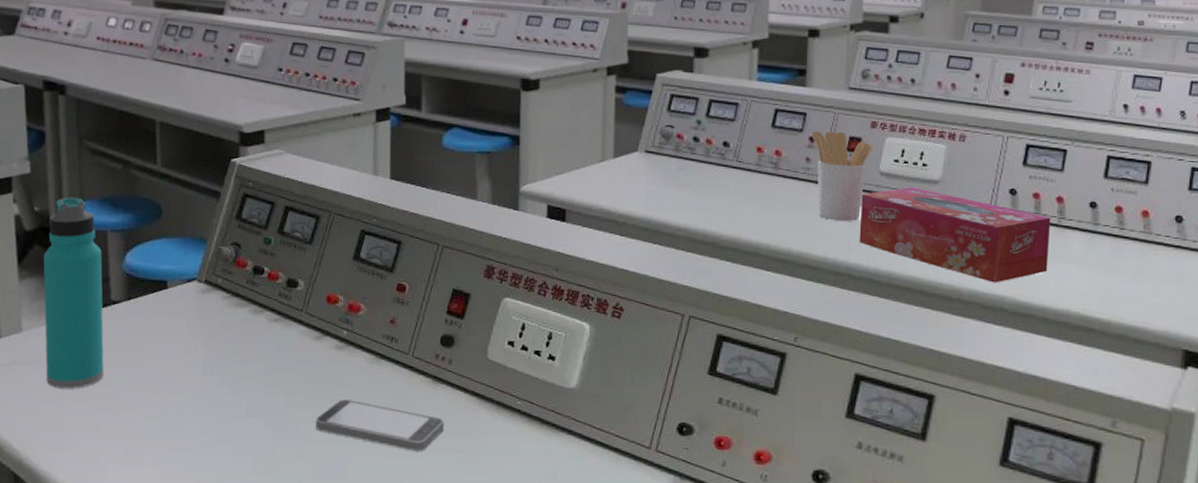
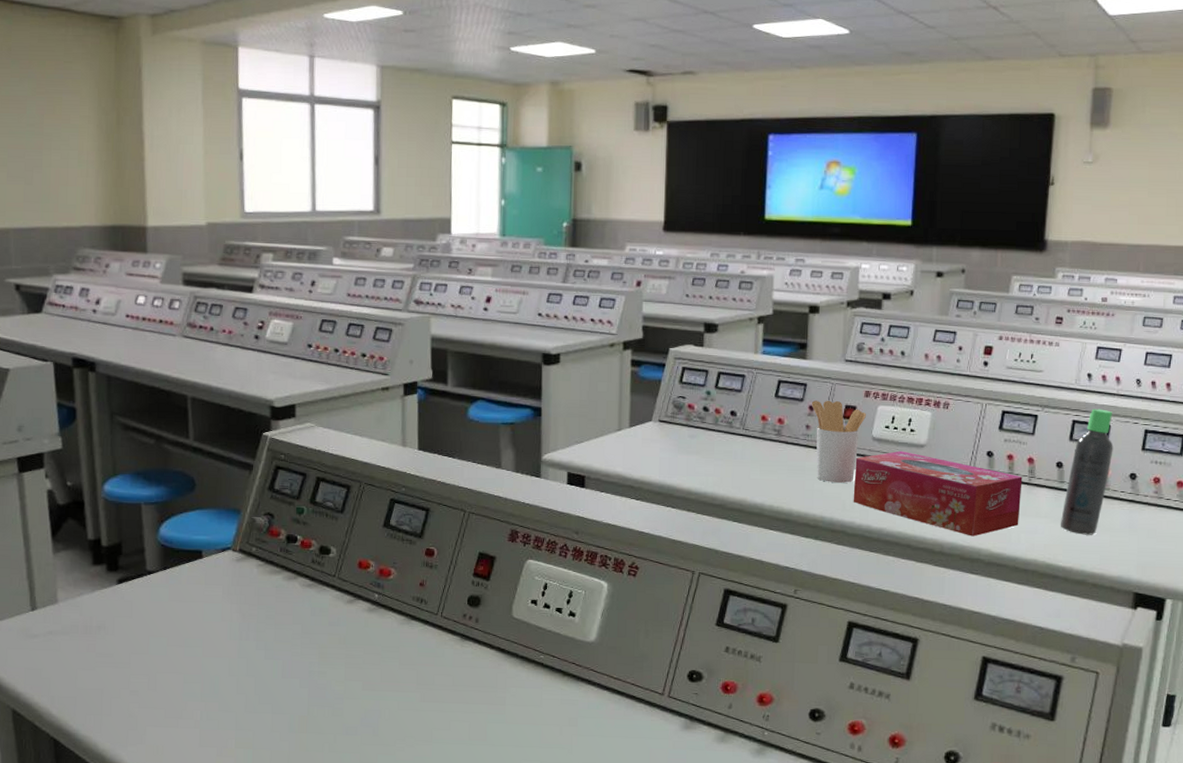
water bottle: present [43,197,104,389] -> none [78,471,142,657]
smartphone: present [315,399,444,452] -> none [349,658,472,705]
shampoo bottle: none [1095,143,1155,284] -> present [1060,409,1113,535]

